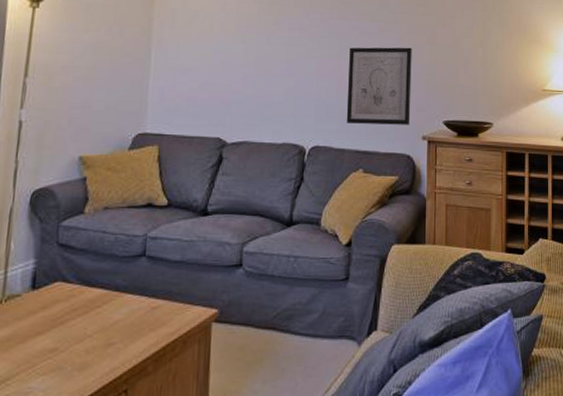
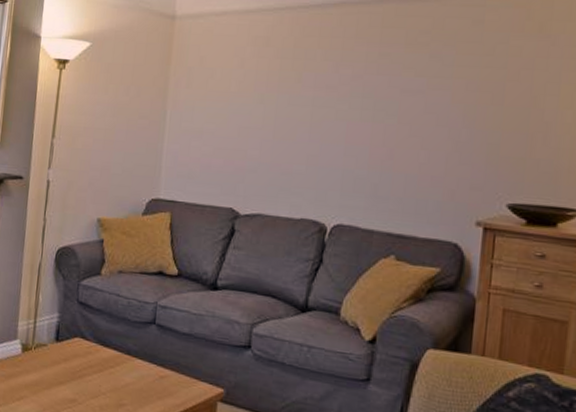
wall art: present [346,47,412,125] -> none [377,108,470,207]

